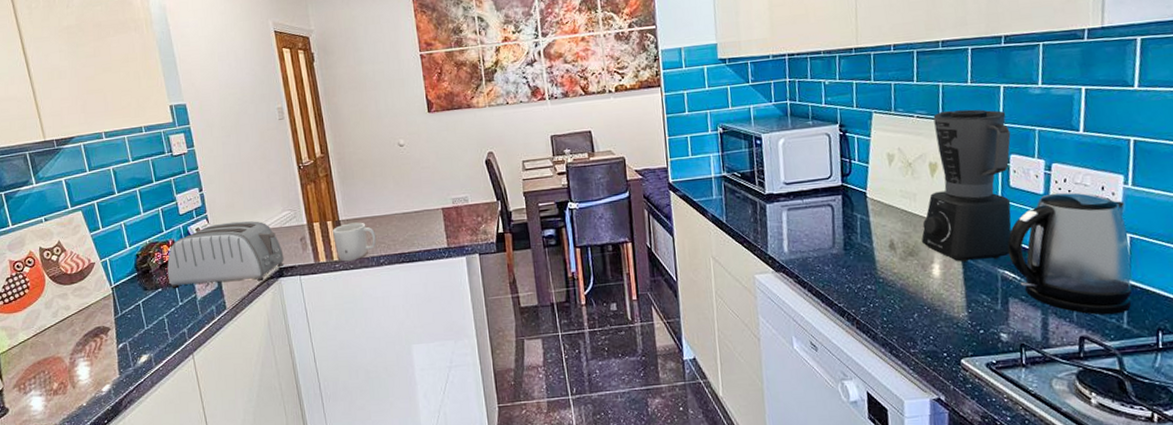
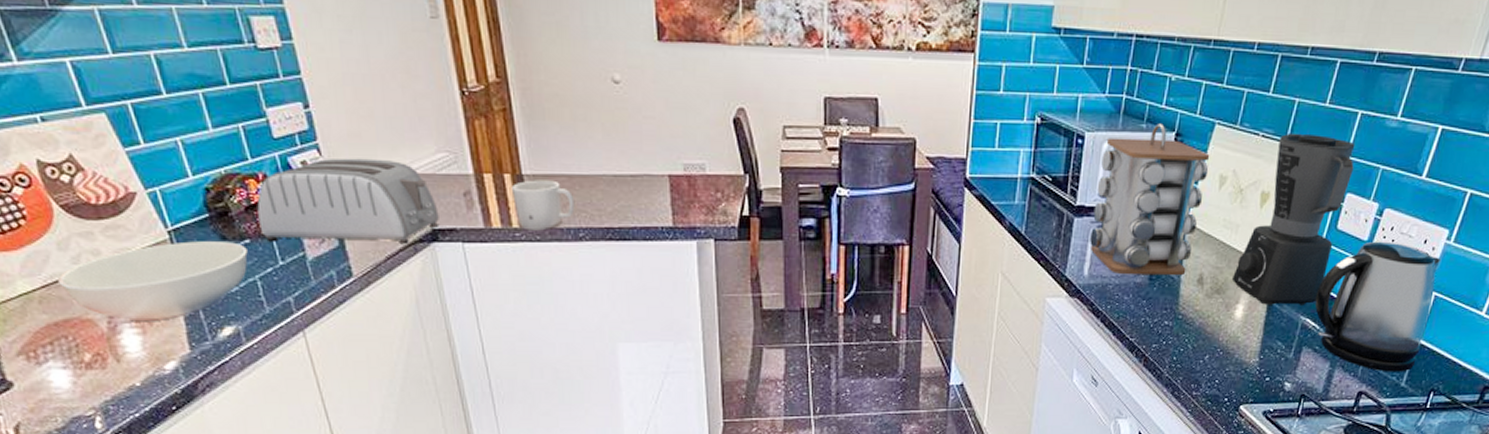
bowl: none [43,291,160,357] -> present [58,241,248,322]
spice rack: none [779,119,878,248] -> present [1090,123,1210,276]

